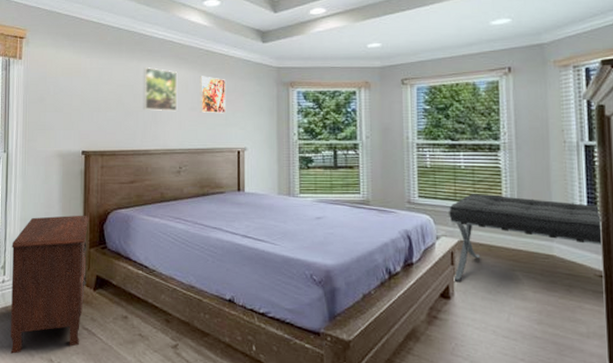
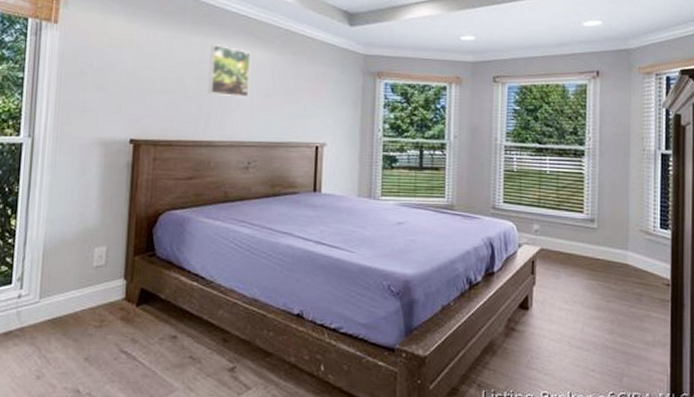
nightstand: present [10,215,89,354] -> none [25,216,135,385]
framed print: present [200,76,225,114] -> none [275,58,306,104]
bench: present [449,194,601,281] -> none [532,200,670,291]

